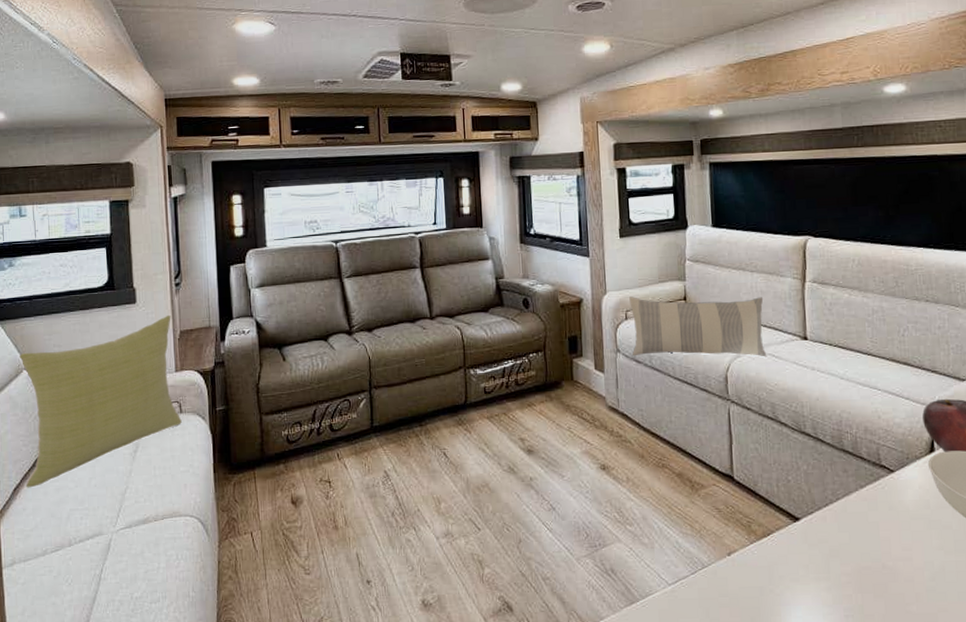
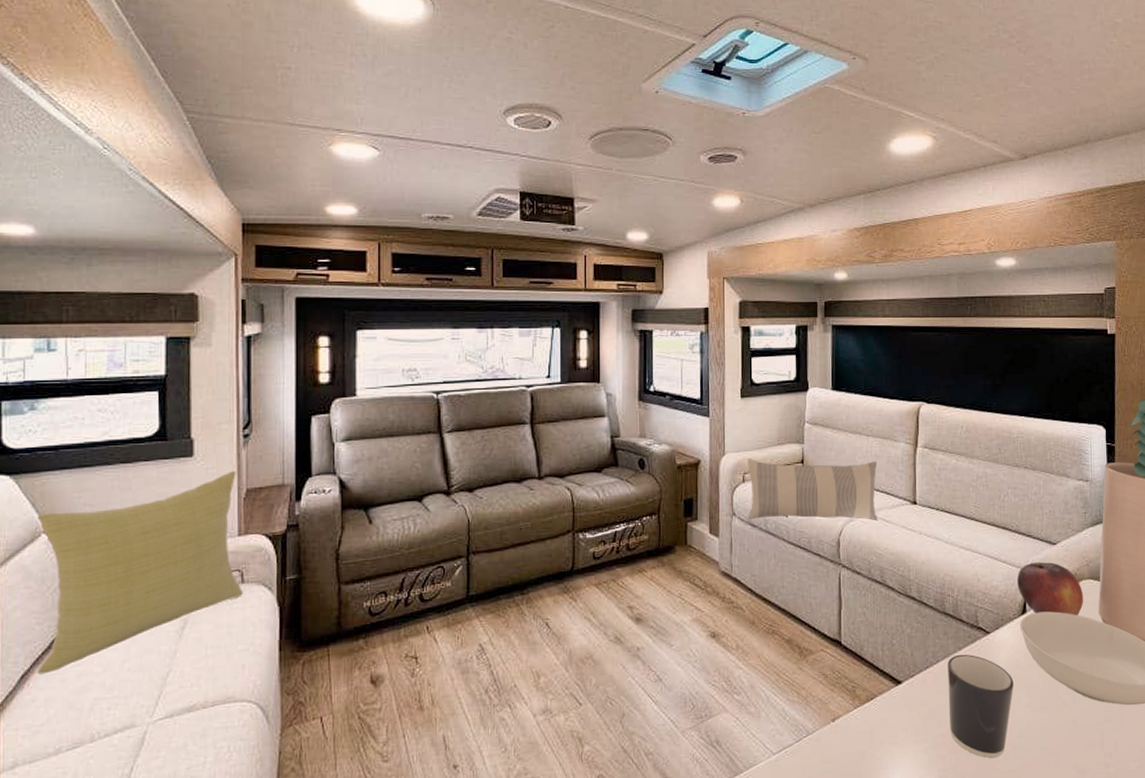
mug: none [849,492,924,599] -> present [948,654,1014,758]

